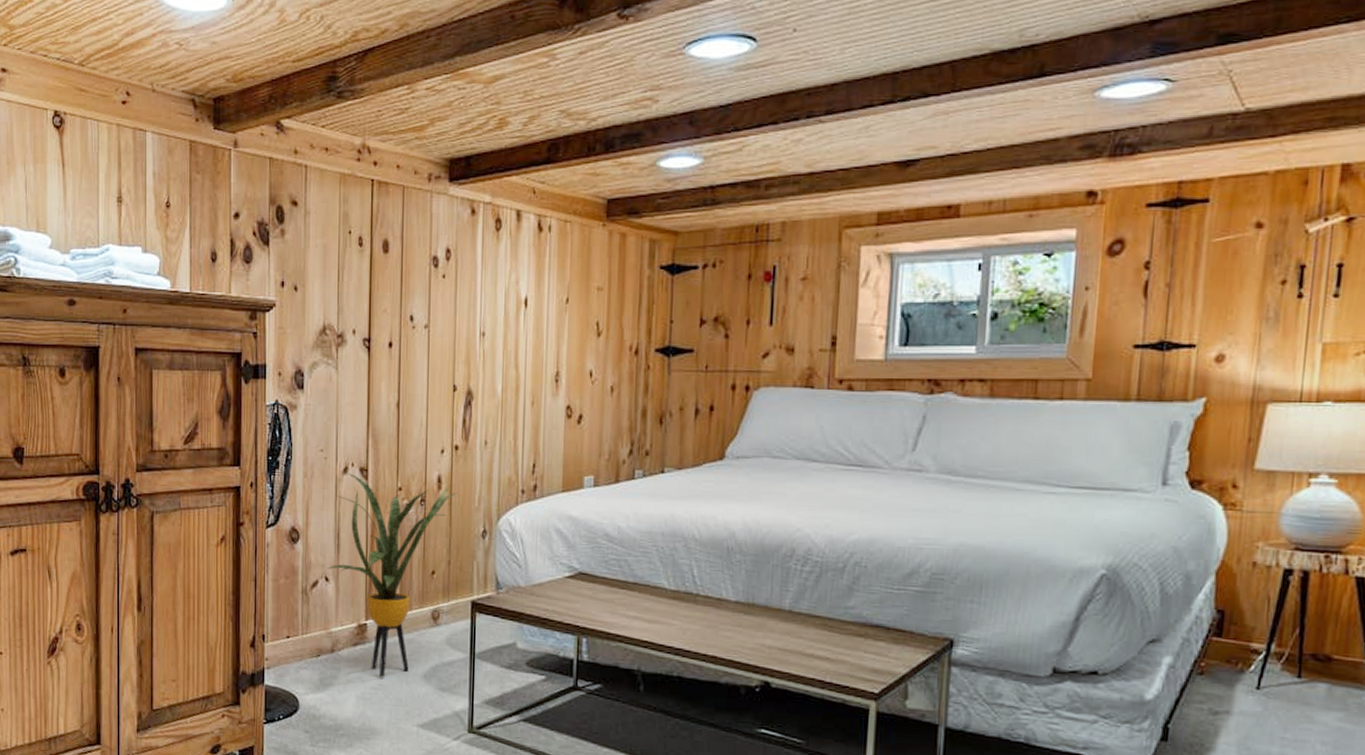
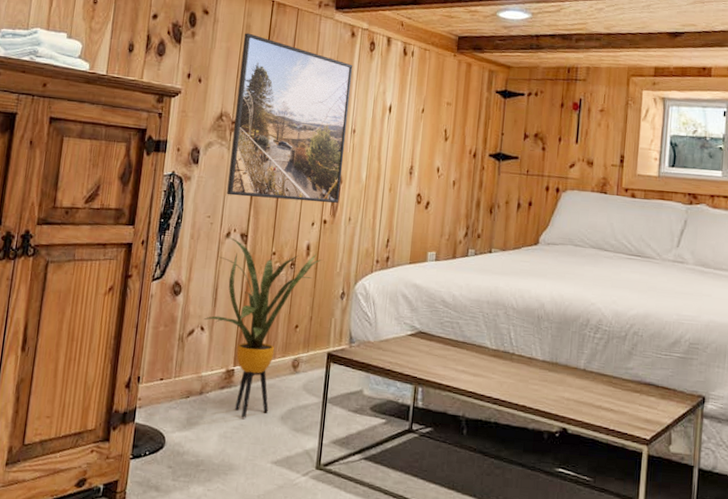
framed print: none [339,224,476,425] -> present [227,33,353,203]

